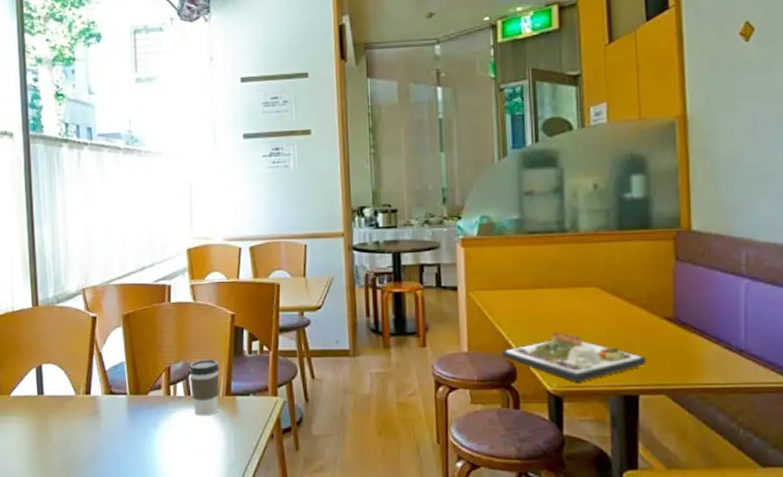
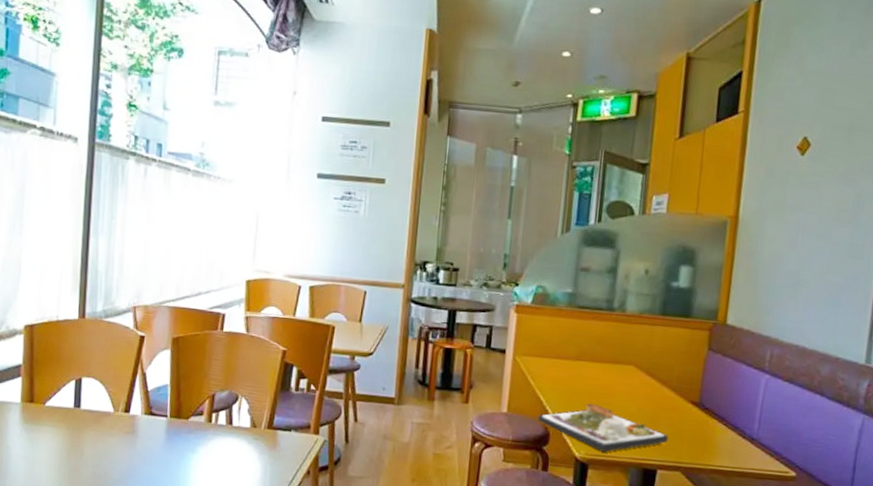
coffee cup: present [188,360,220,416] -> none [233,391,265,447]

